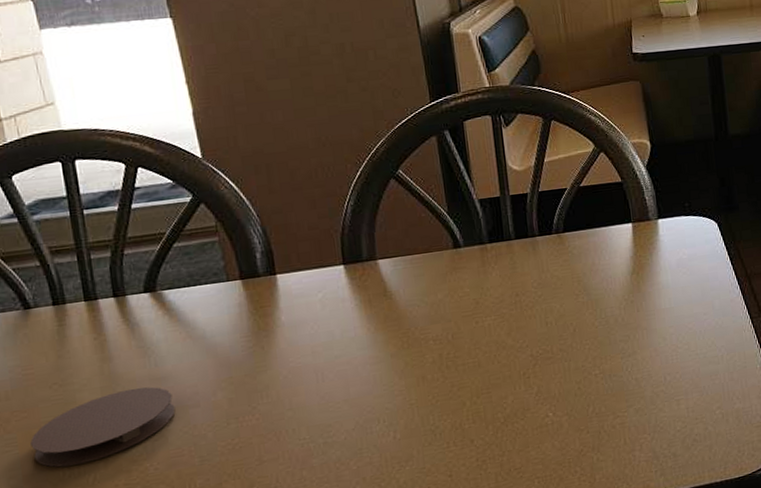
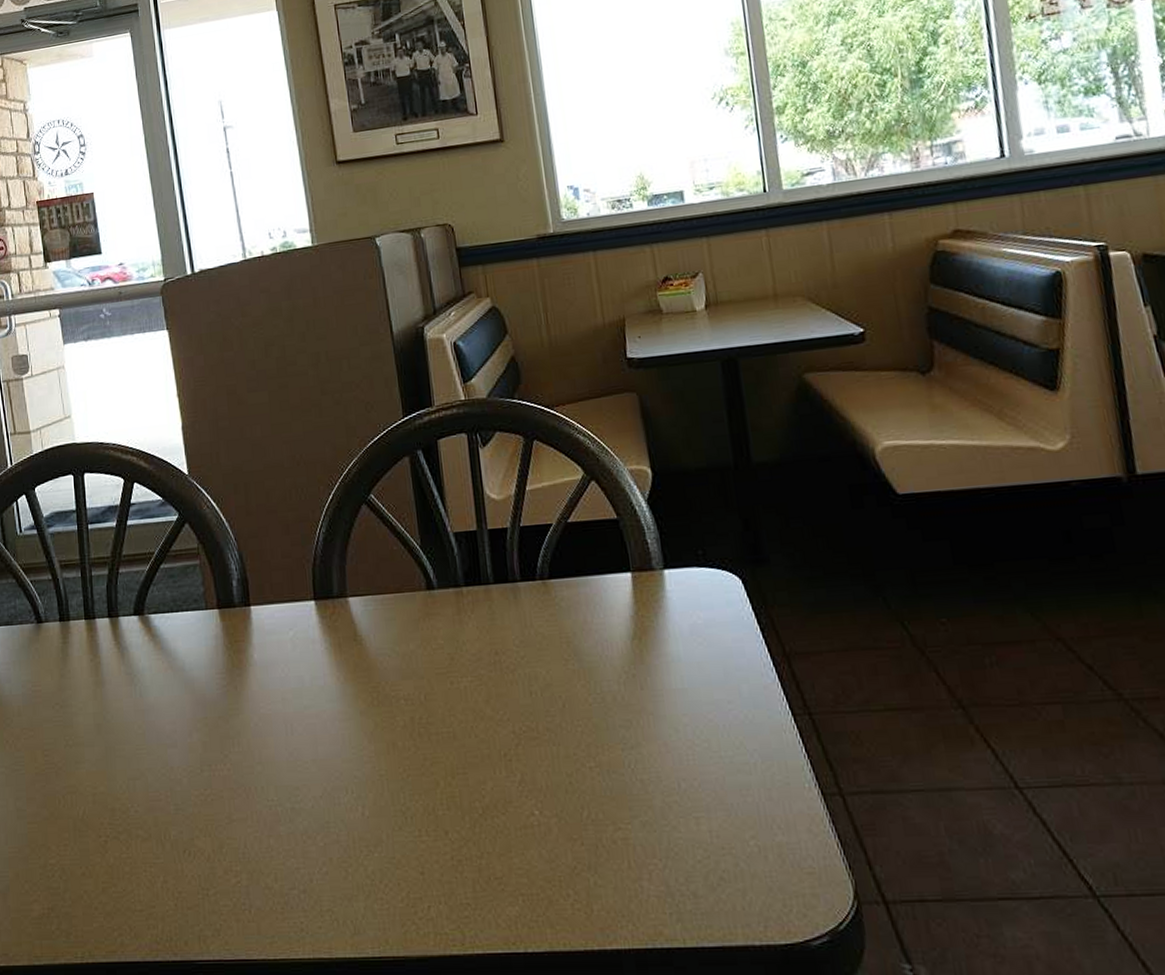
coaster: present [30,386,176,467] -> none [35,718,156,795]

